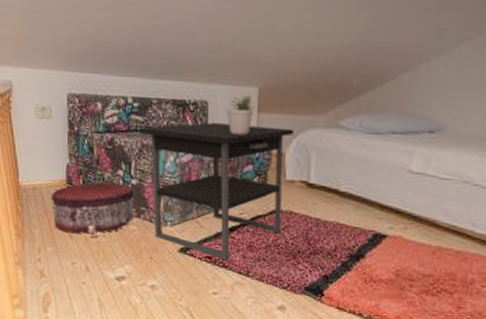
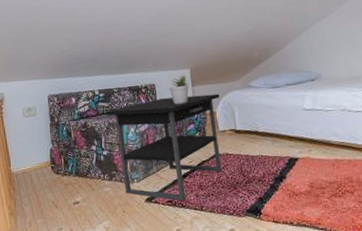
pouf: present [50,181,134,234] -> none [38,156,108,204]

